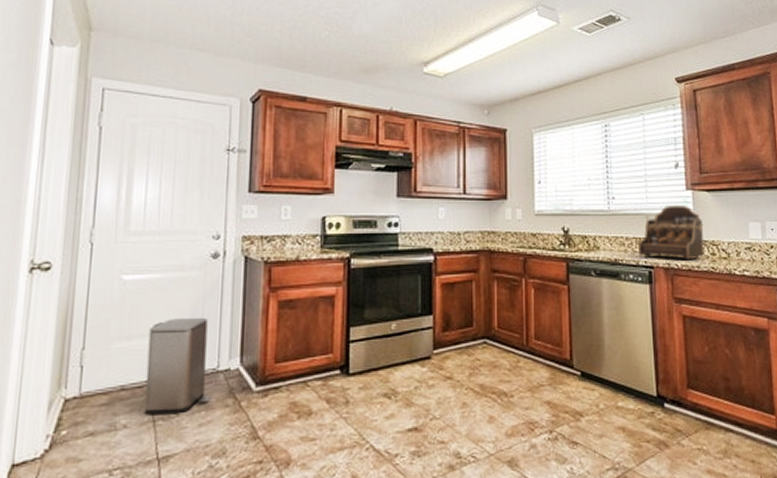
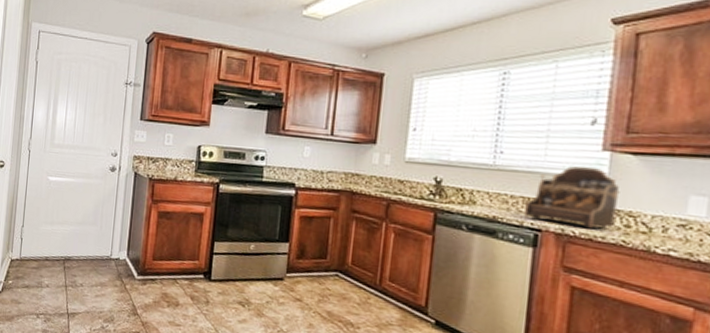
pedal bin: present [144,317,211,416] -> none [60,214,105,285]

